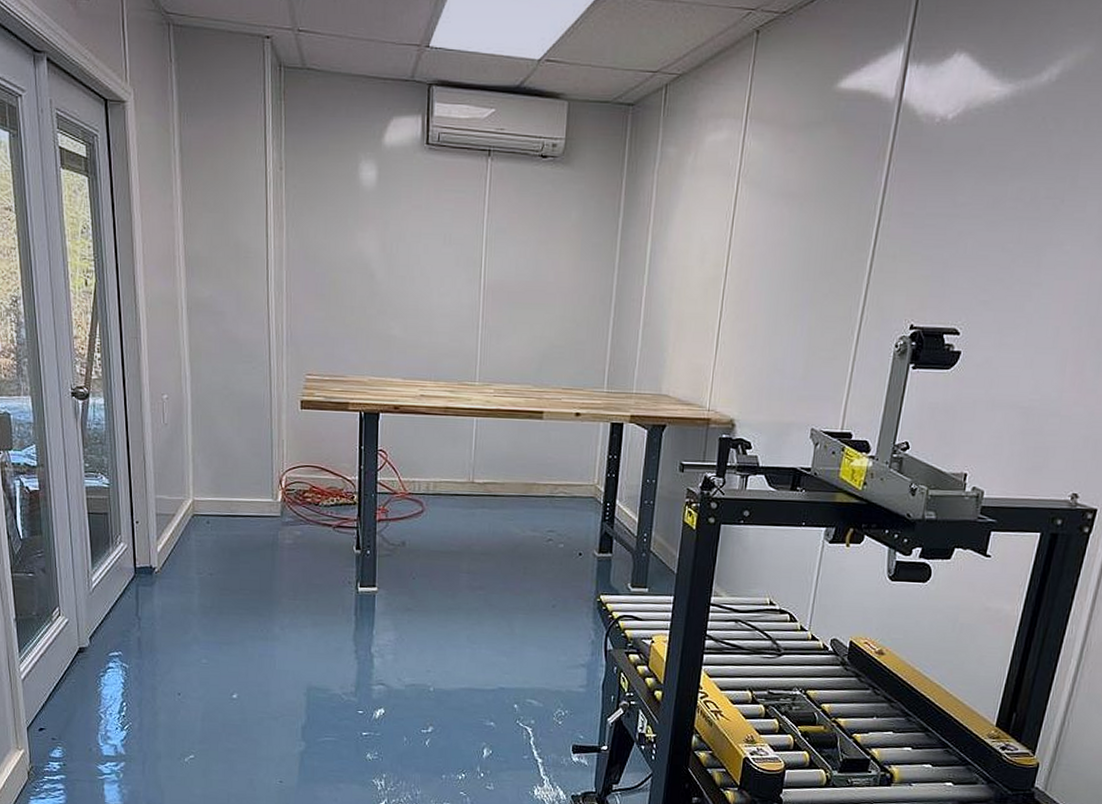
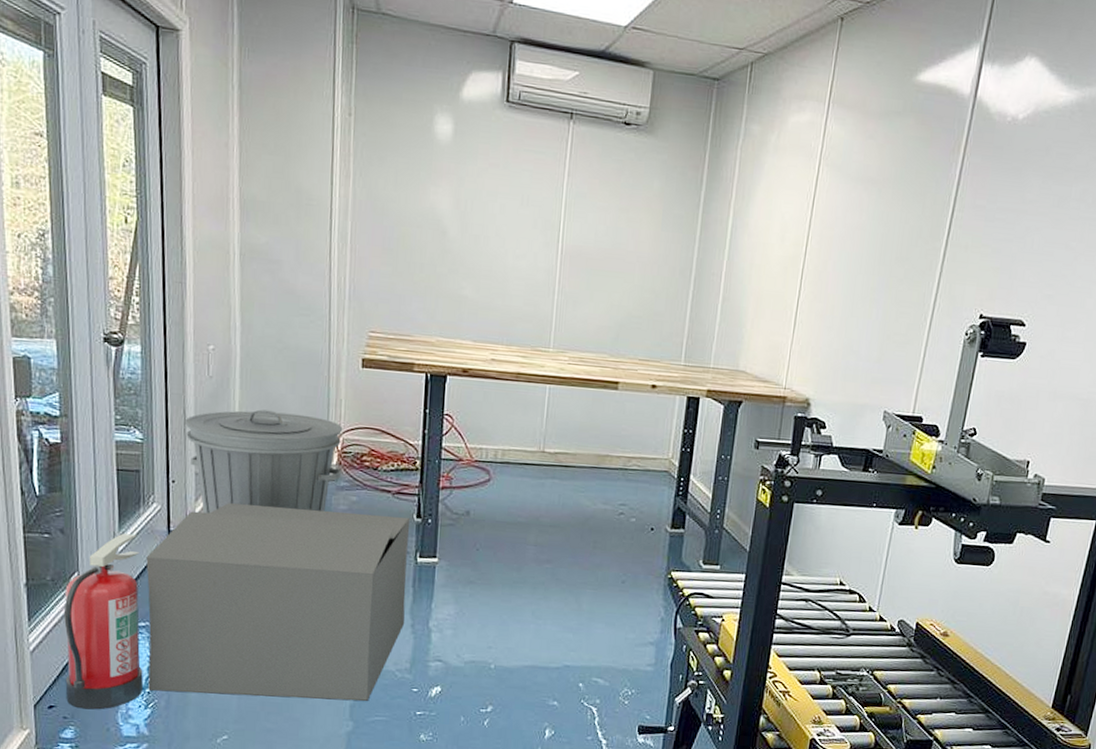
fire extinguisher: none [48,571,118,732] -> present [63,533,143,710]
cardboard box: none [117,541,351,723] -> present [146,503,411,701]
trash can: none [144,452,286,551] -> present [184,409,343,514]

